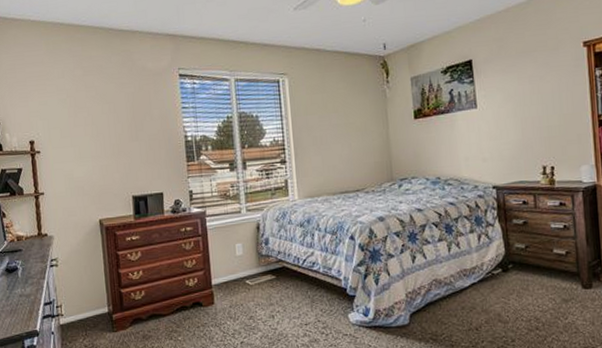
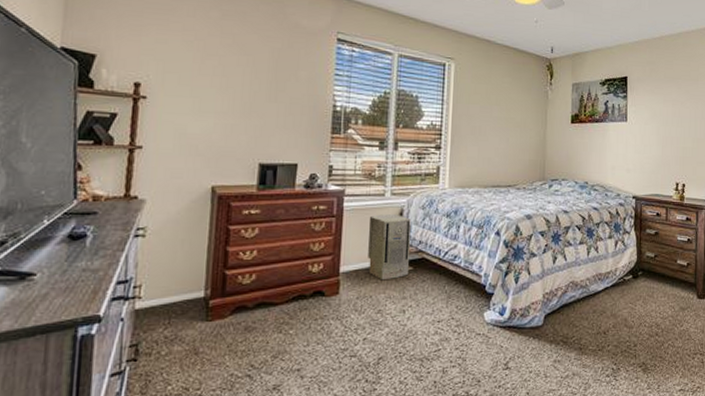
air purifier: none [230,229,272,290] -> present [368,214,411,281]

